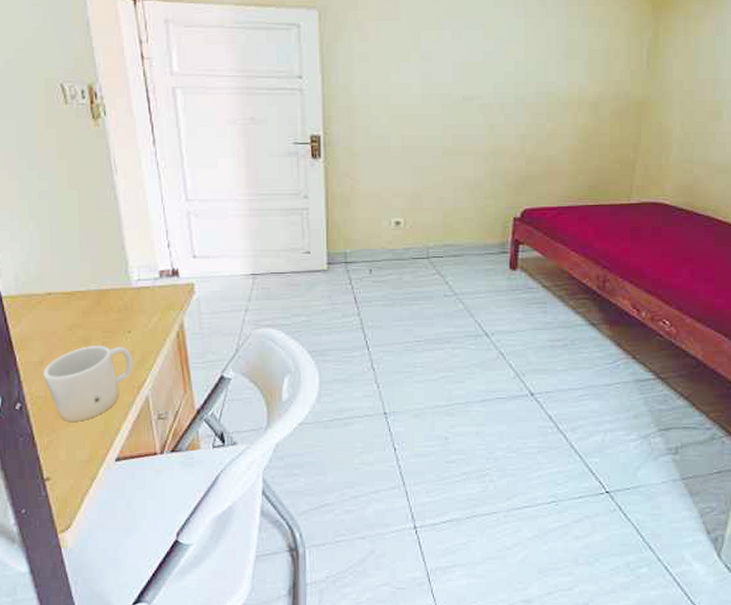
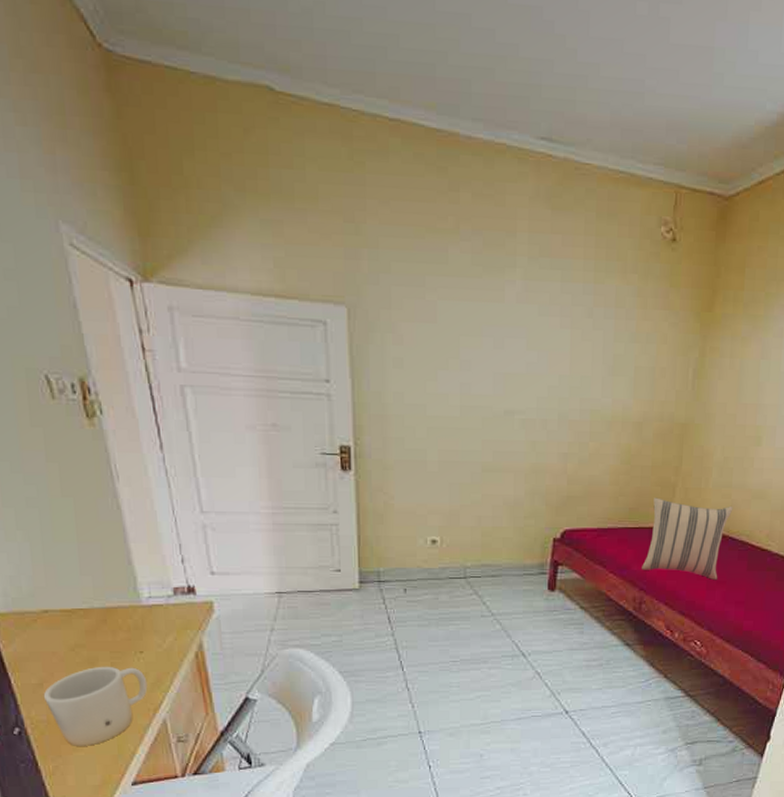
pillow: none [604,175,696,258] -> present [642,497,733,581]

